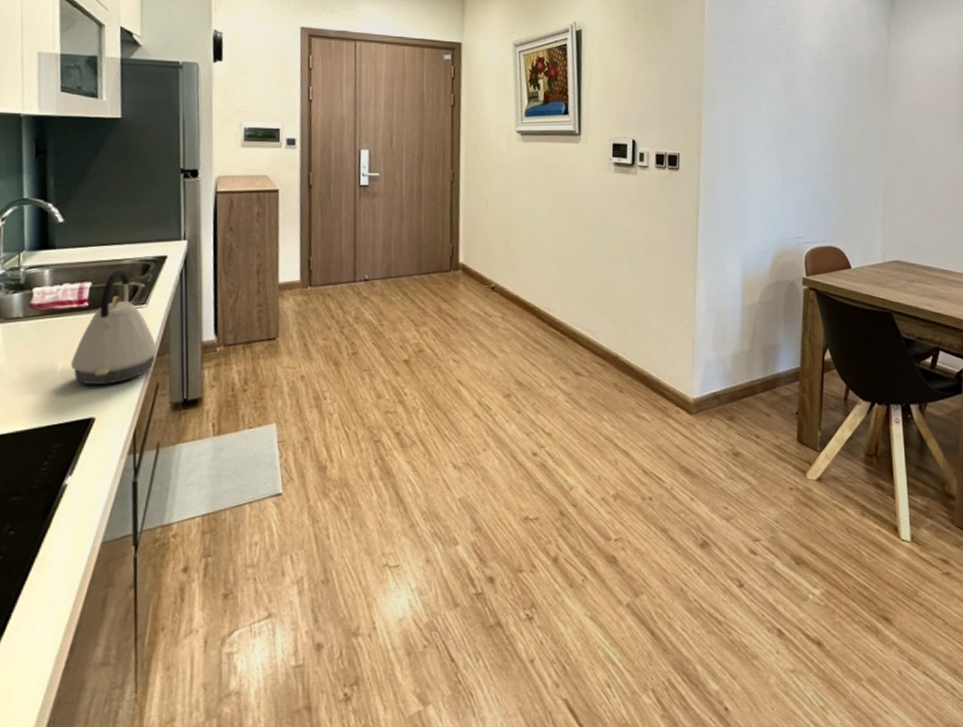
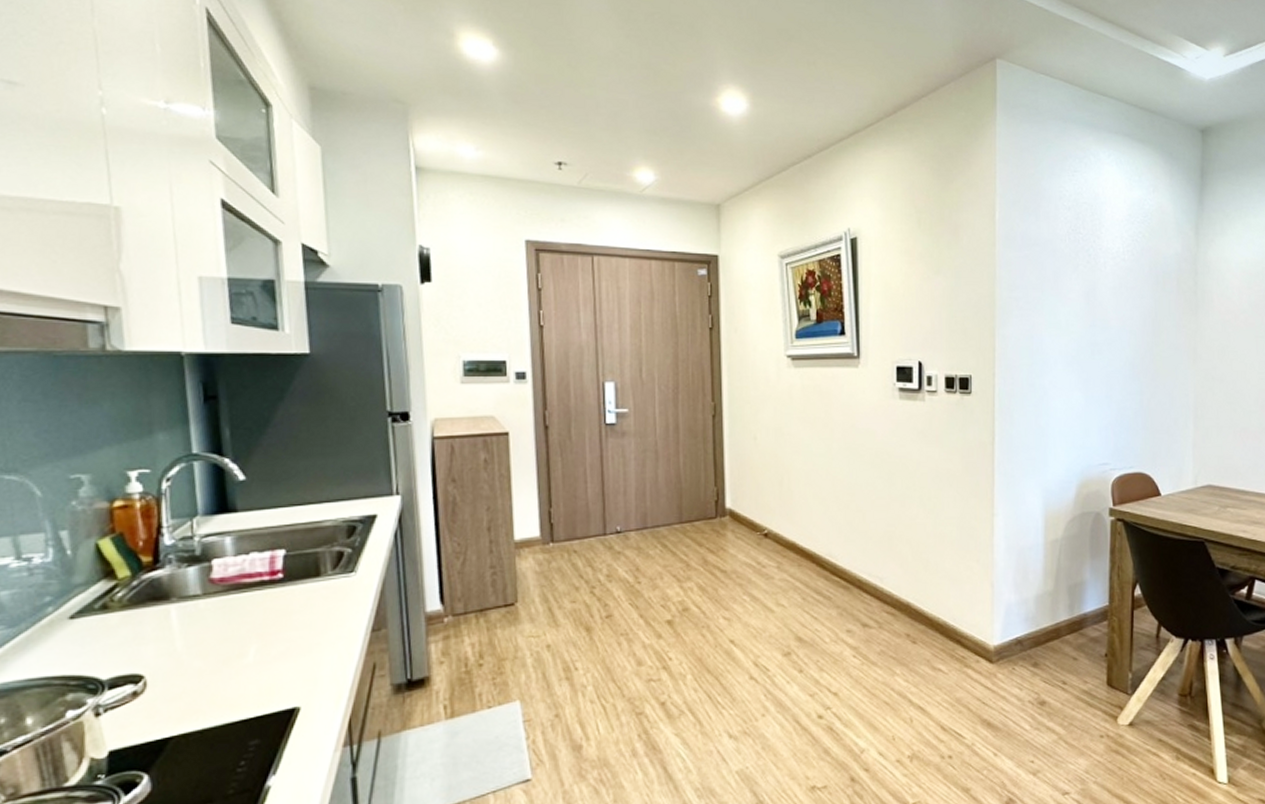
kettle: present [71,270,158,384] -> none [266,533,372,669]

